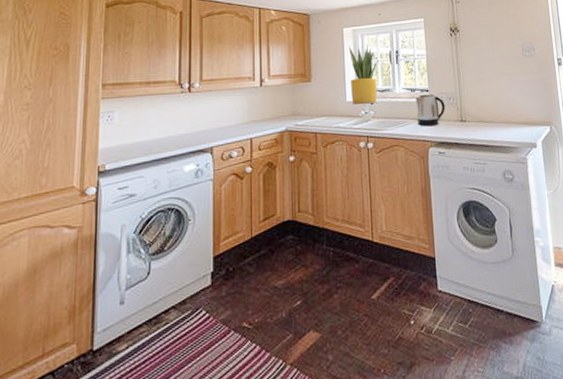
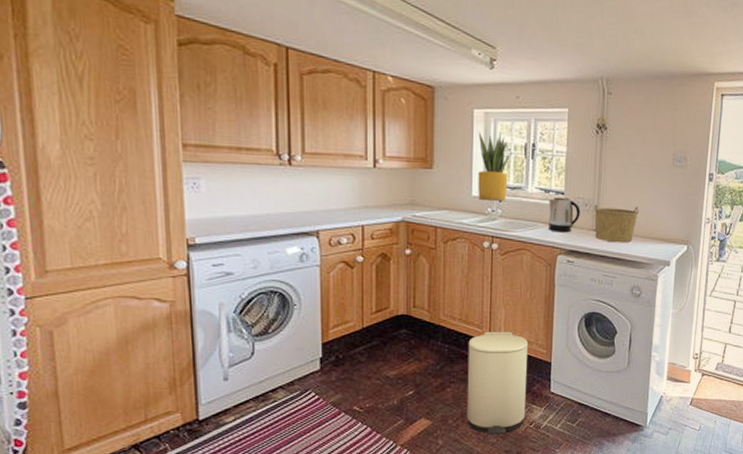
pedal bin: none [352,228,416,344] -> present [466,331,529,434]
basket: none [457,95,499,131] -> present [594,204,639,243]

